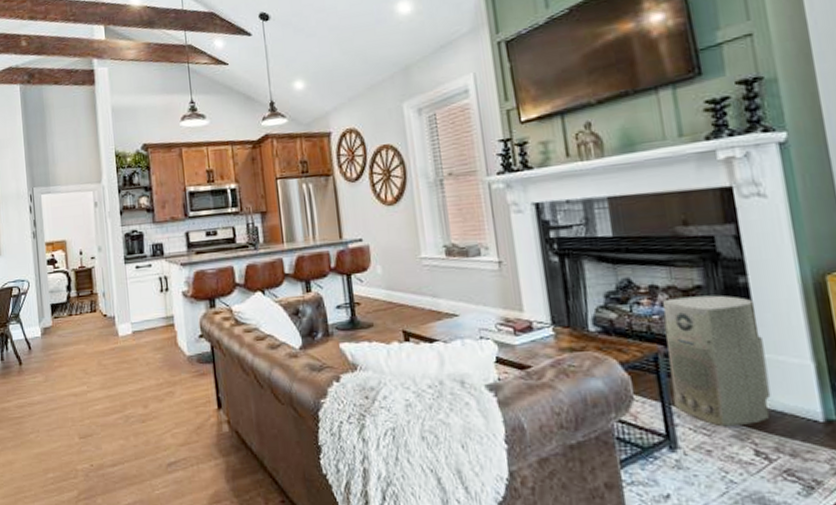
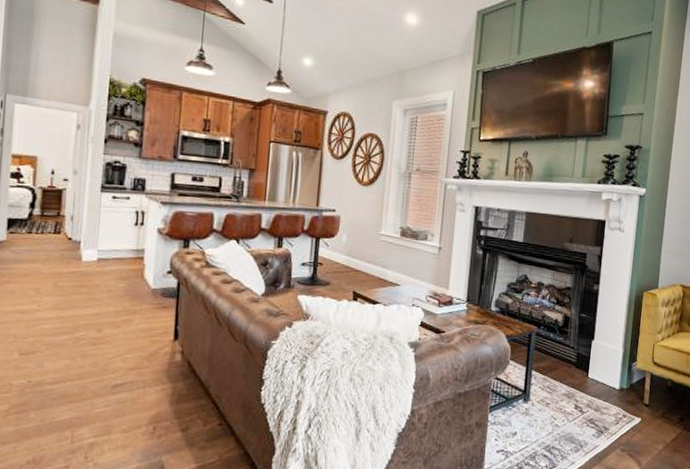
air purifier: present [662,295,771,427] -> none [534,294,599,388]

